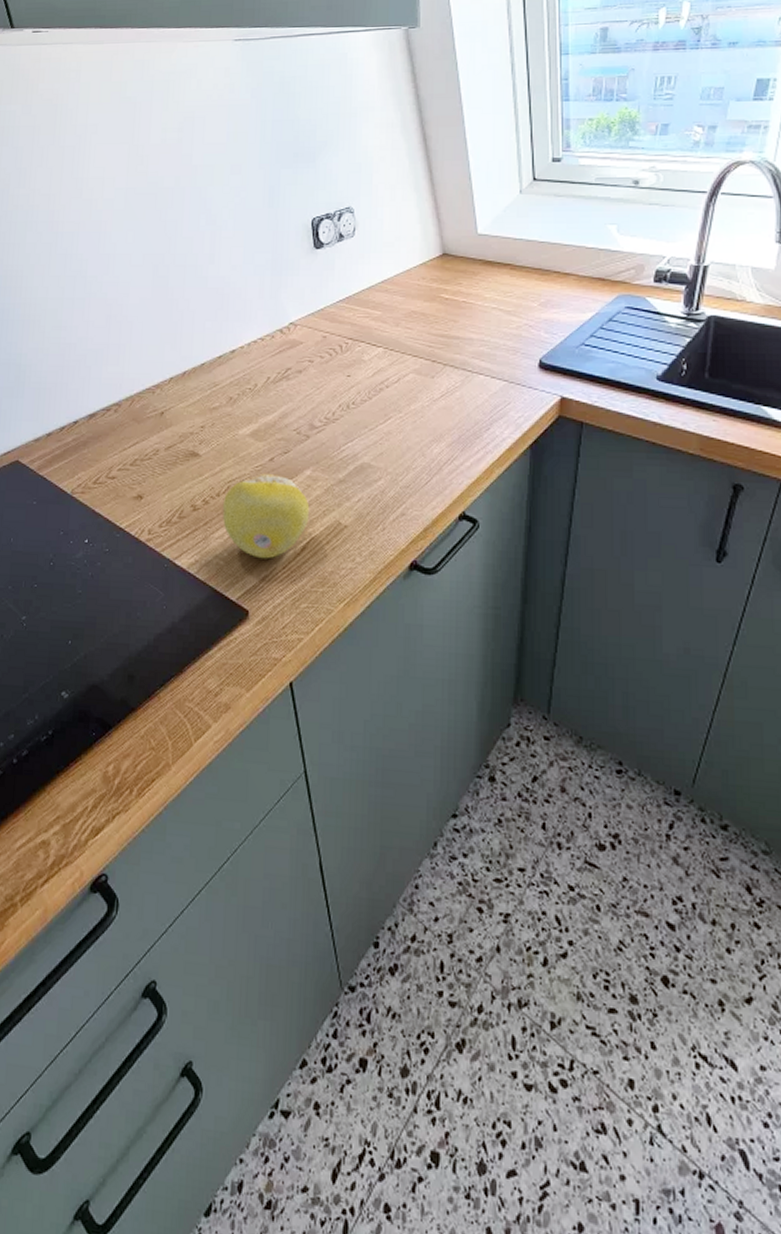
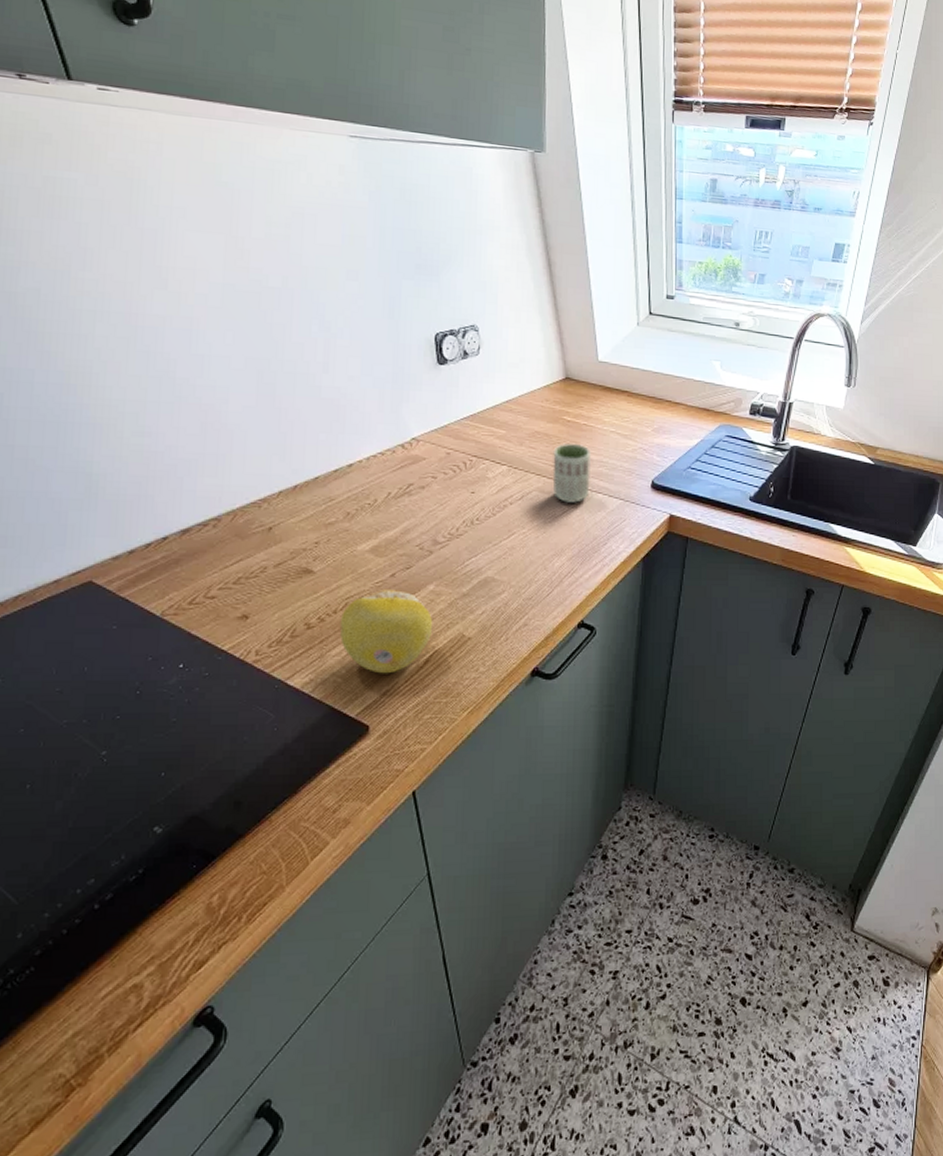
cup: none [430,321,472,387] -> present [552,443,592,504]

